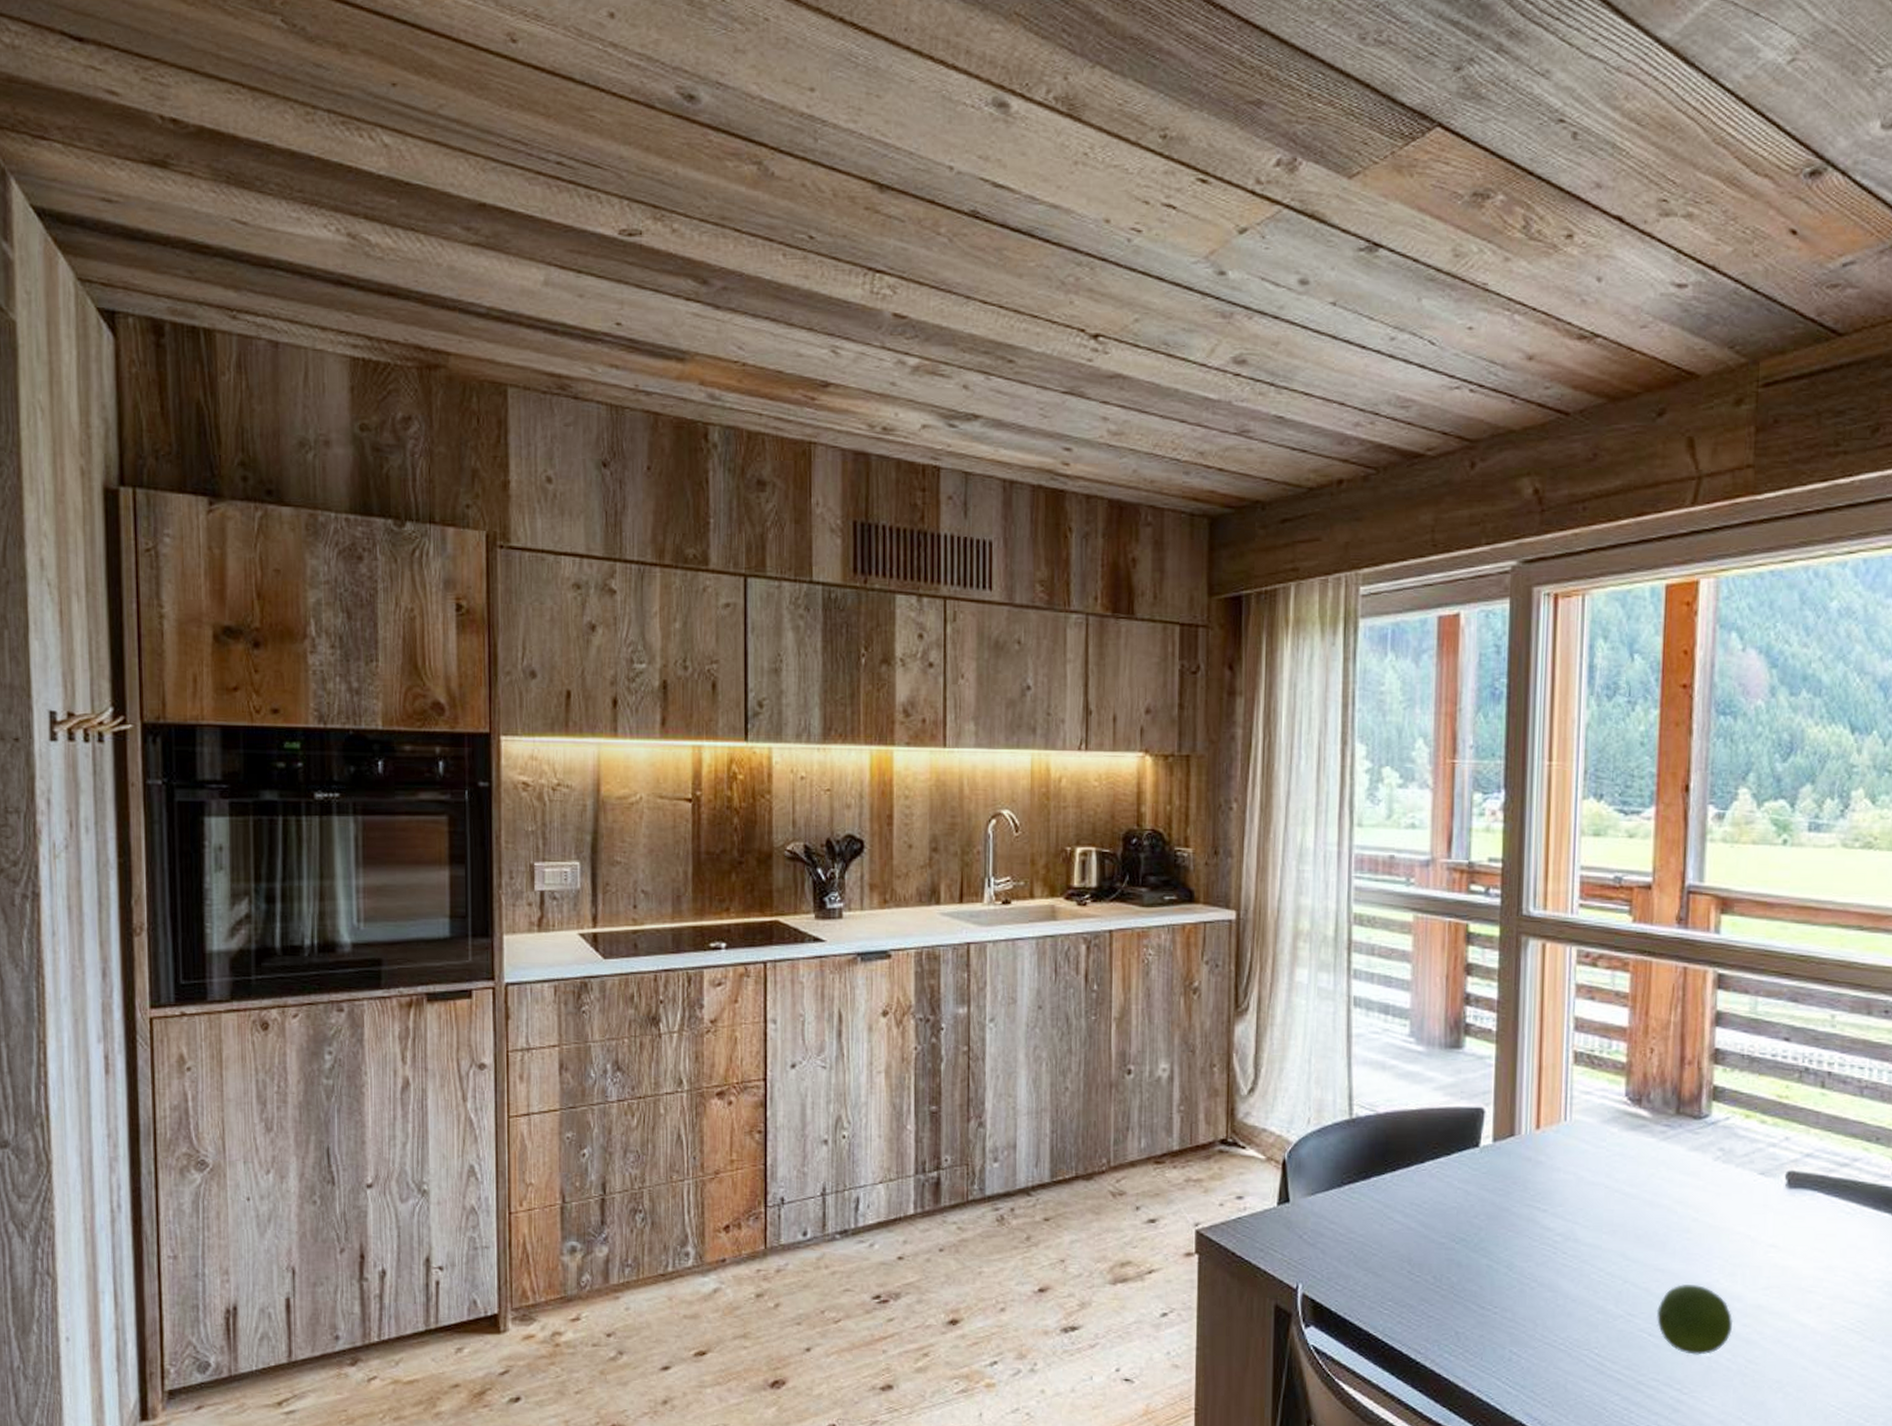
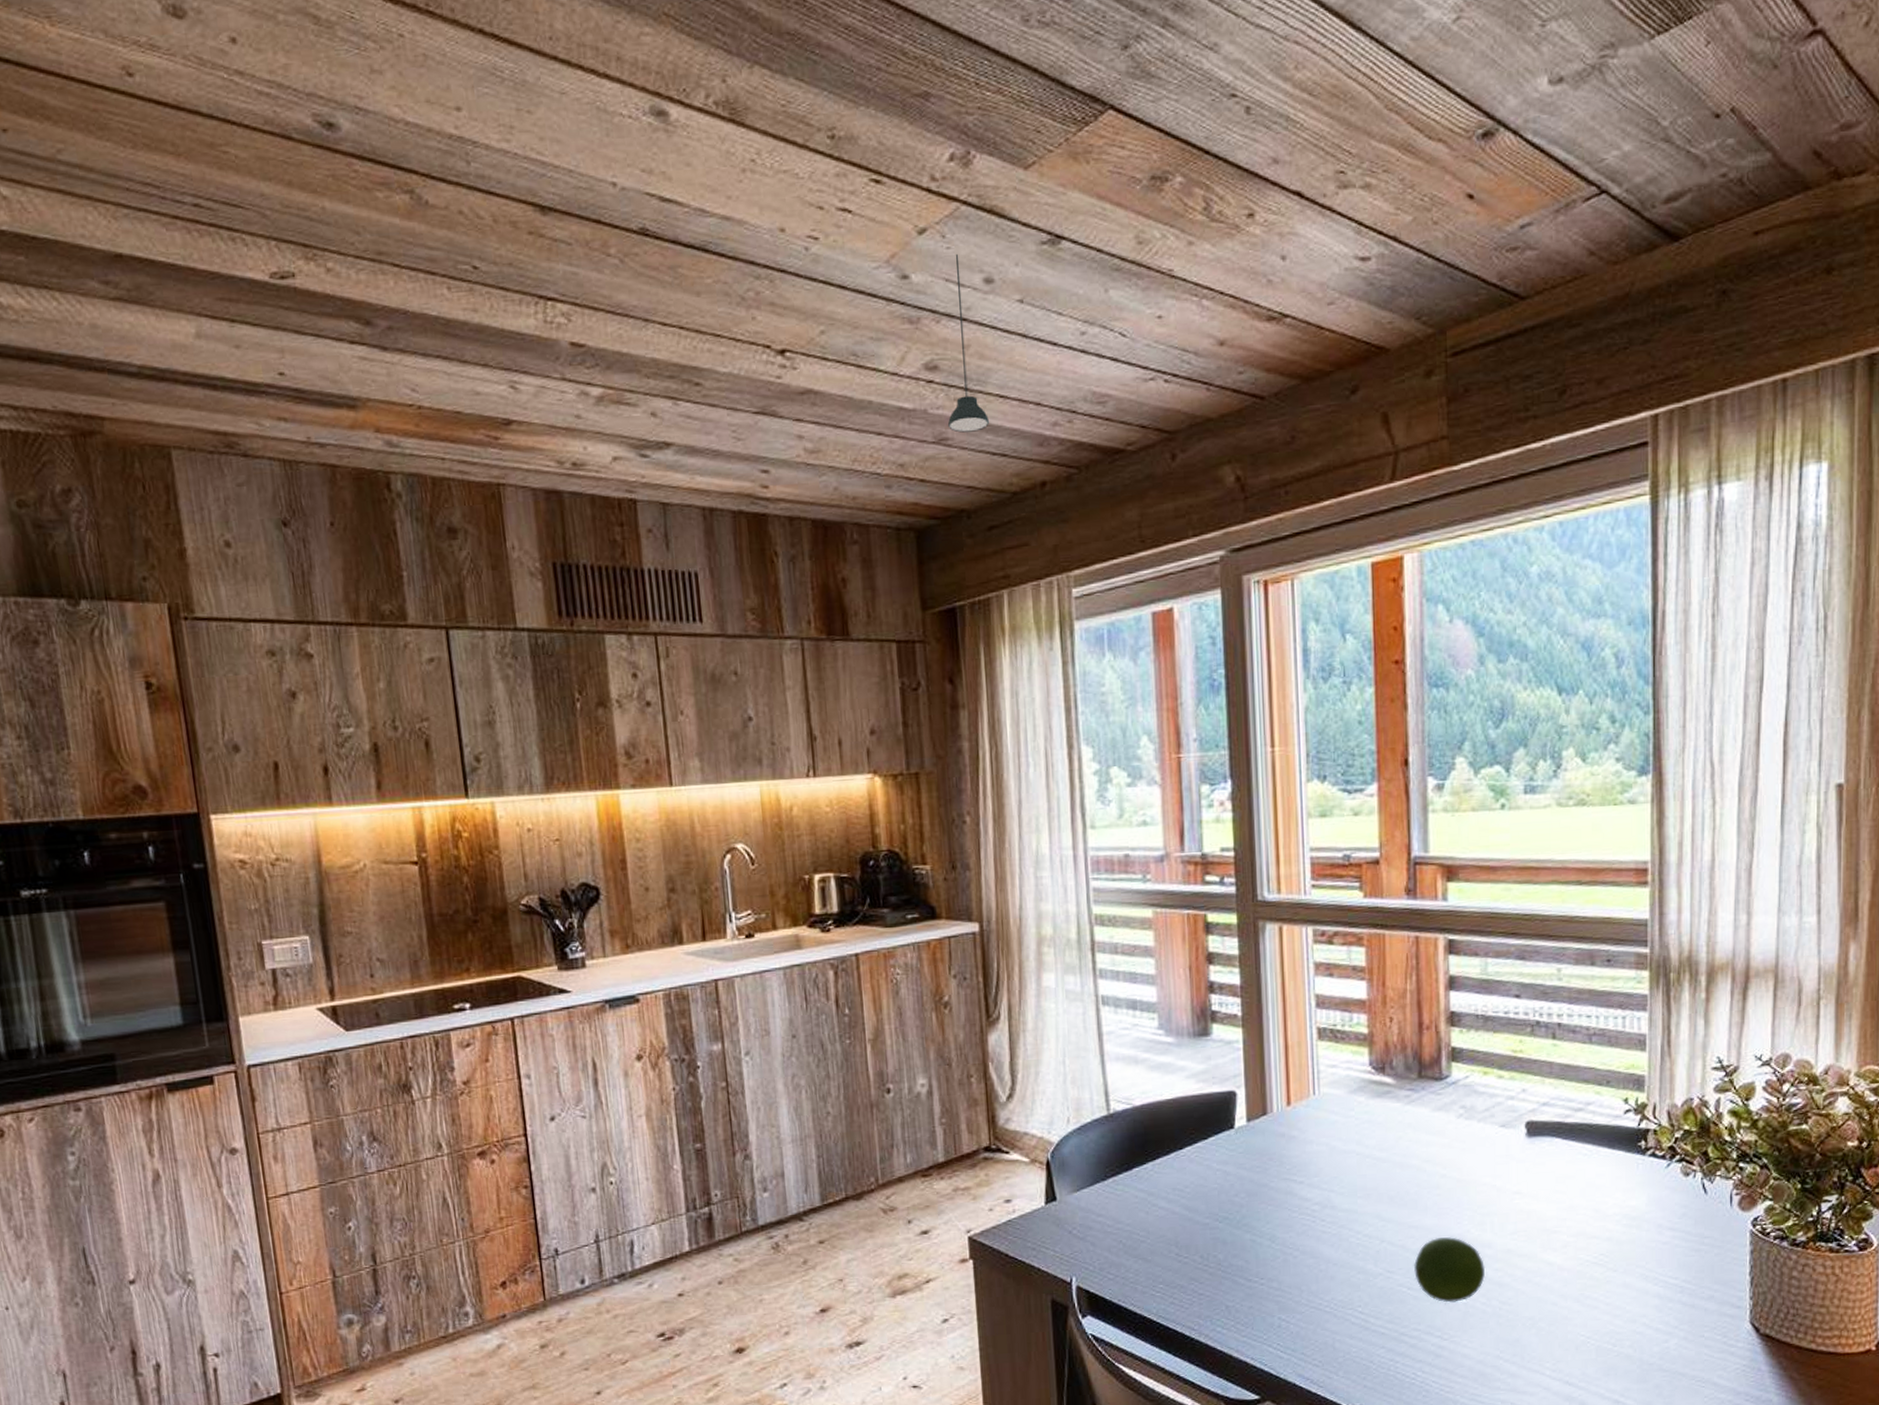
pendant light: none [1251,254,1292,426] -> present [948,253,989,433]

